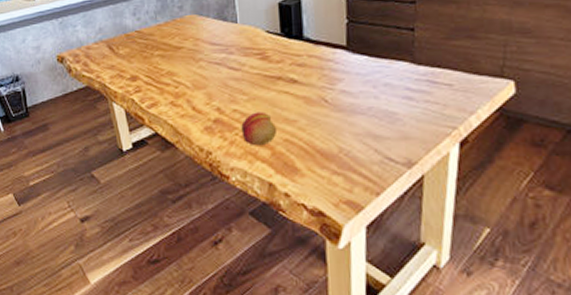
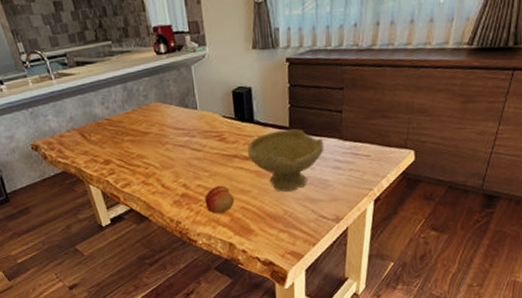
bowl: none [295,49,391,124] -> present [247,129,324,192]

